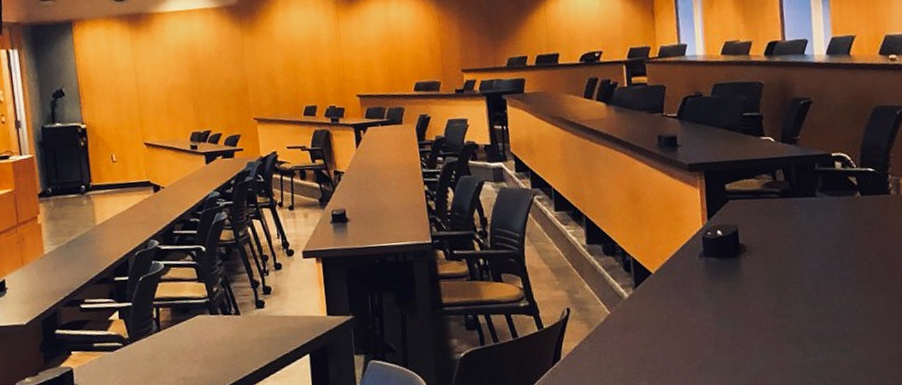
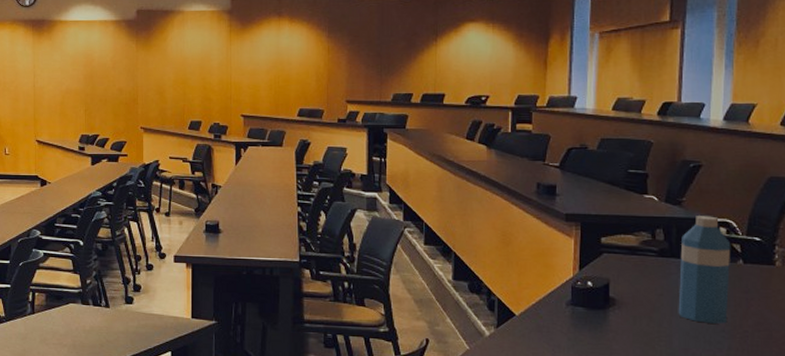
water bottle: none [800,151,853,260] -> present [678,216,731,324]

